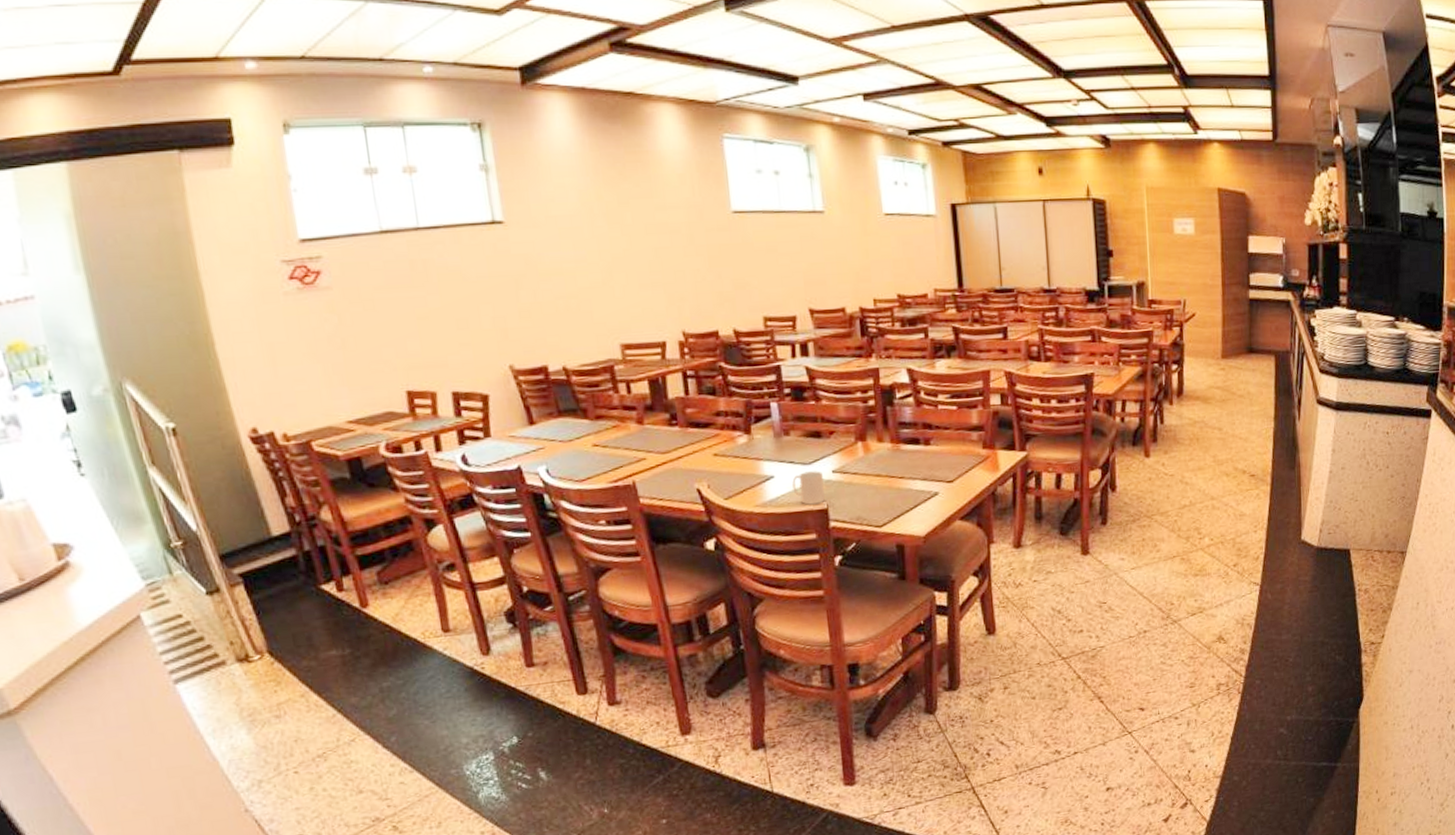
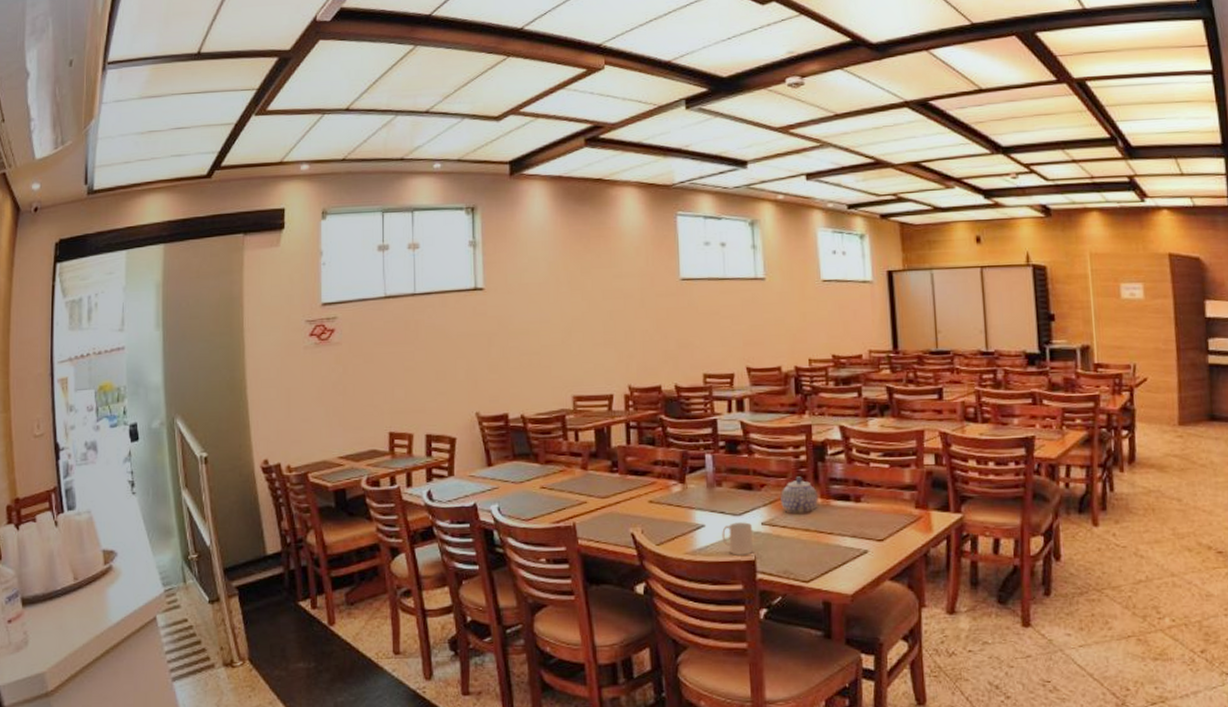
teapot: none [850,421,888,462] -> present [780,476,818,516]

